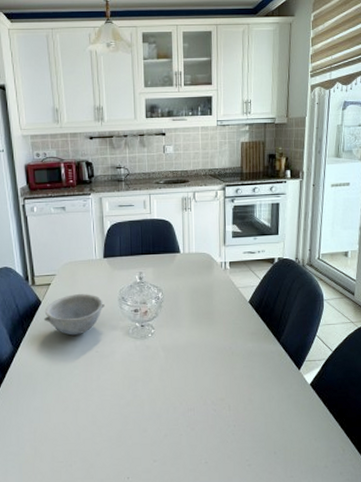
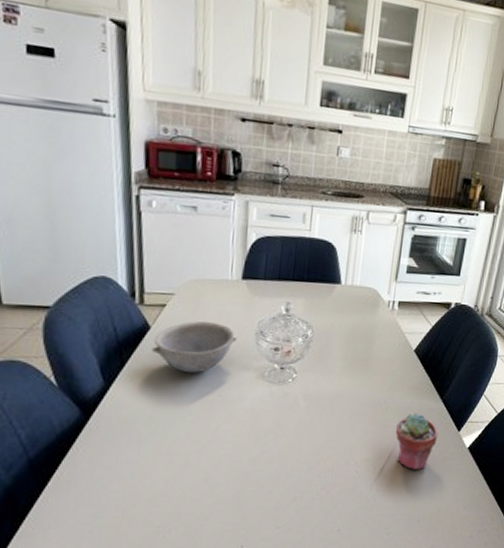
potted succulent: none [243,355,281,407] -> present [396,412,438,470]

